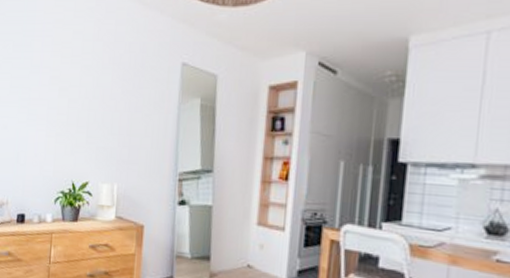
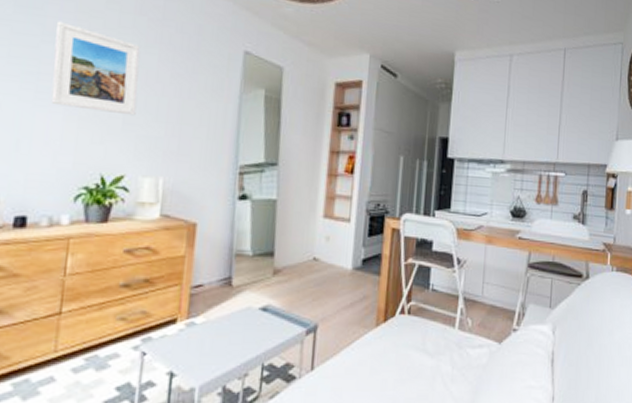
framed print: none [38,54,99,130] -> present [51,21,141,116]

